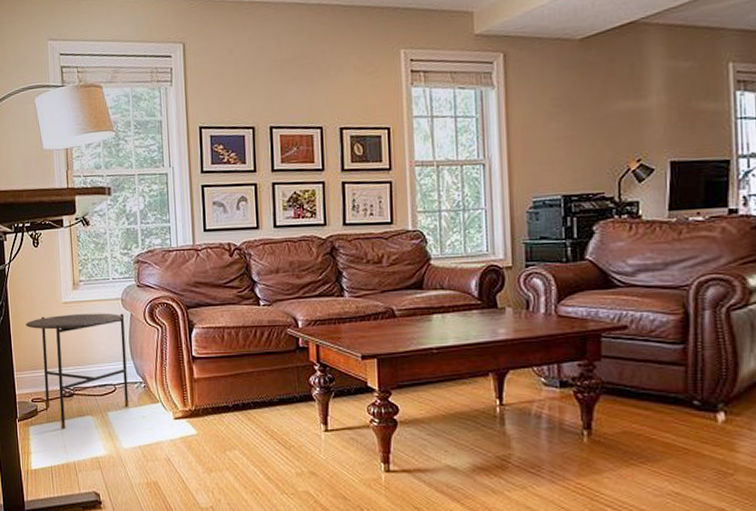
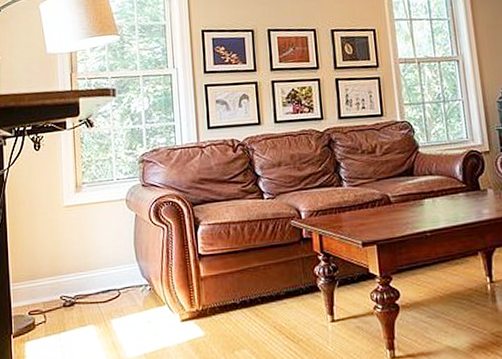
side table: present [25,313,129,429] -> none [24,214,134,342]

